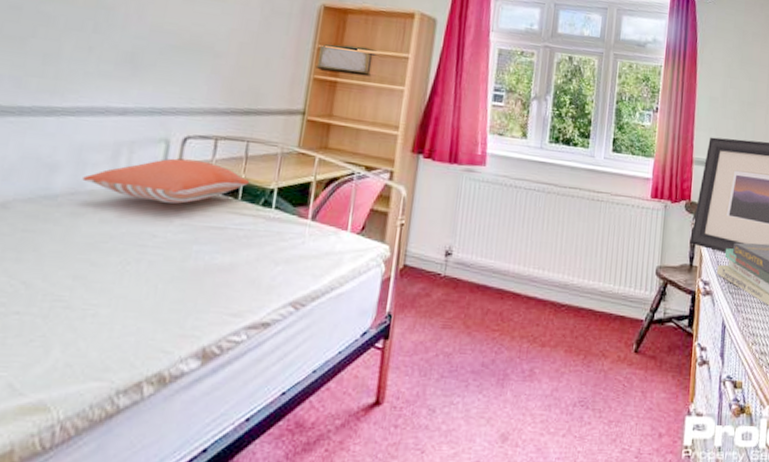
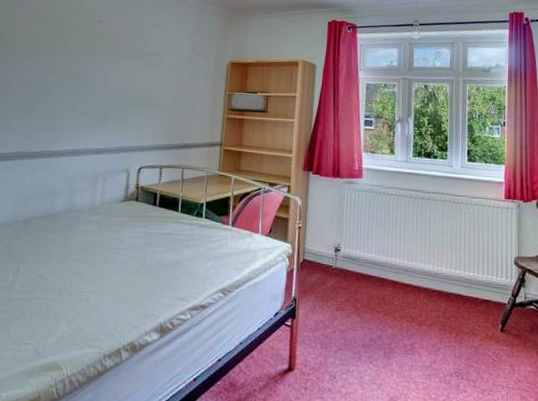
pillow: present [82,158,250,204] -> none [74,183,186,217]

